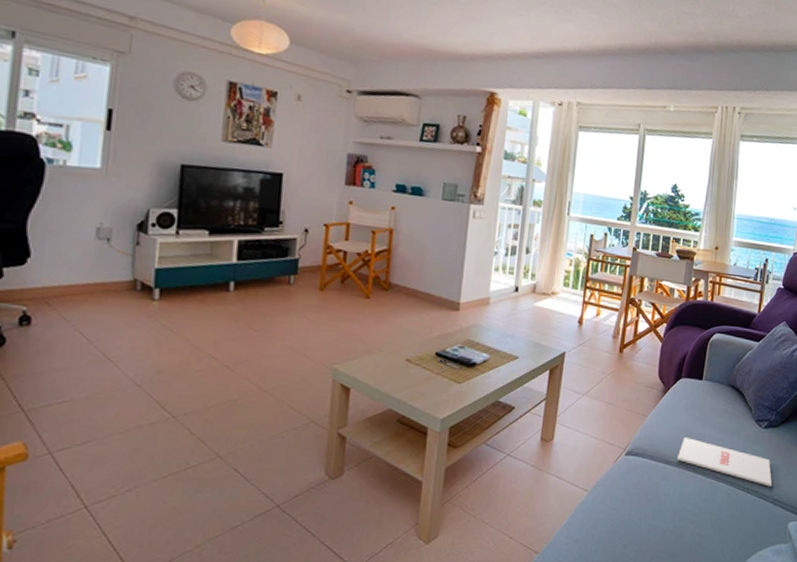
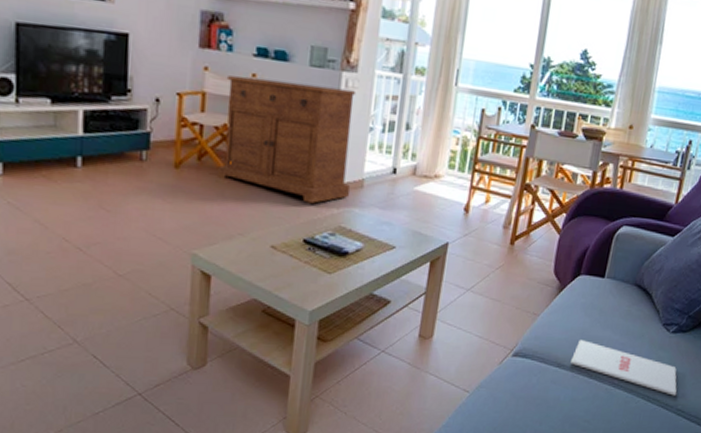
sideboard: none [359,209,483,320] -> present [218,76,357,204]

